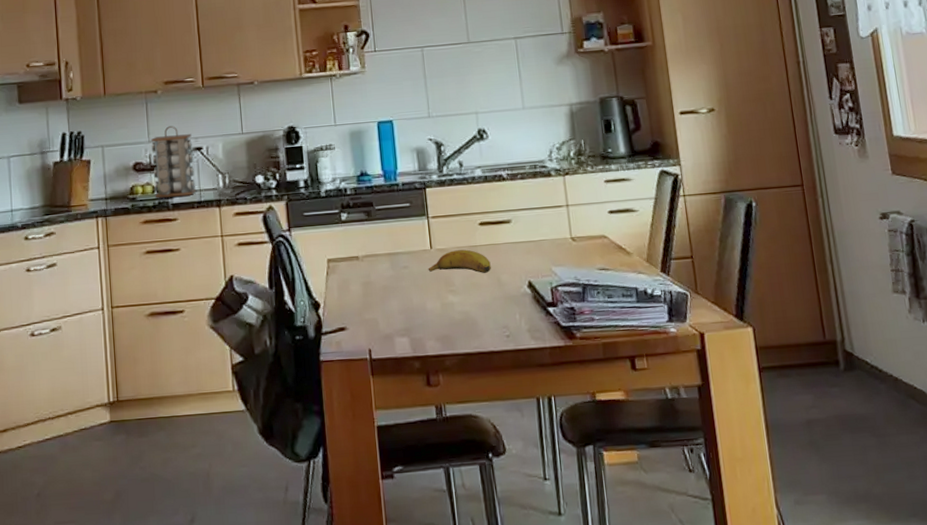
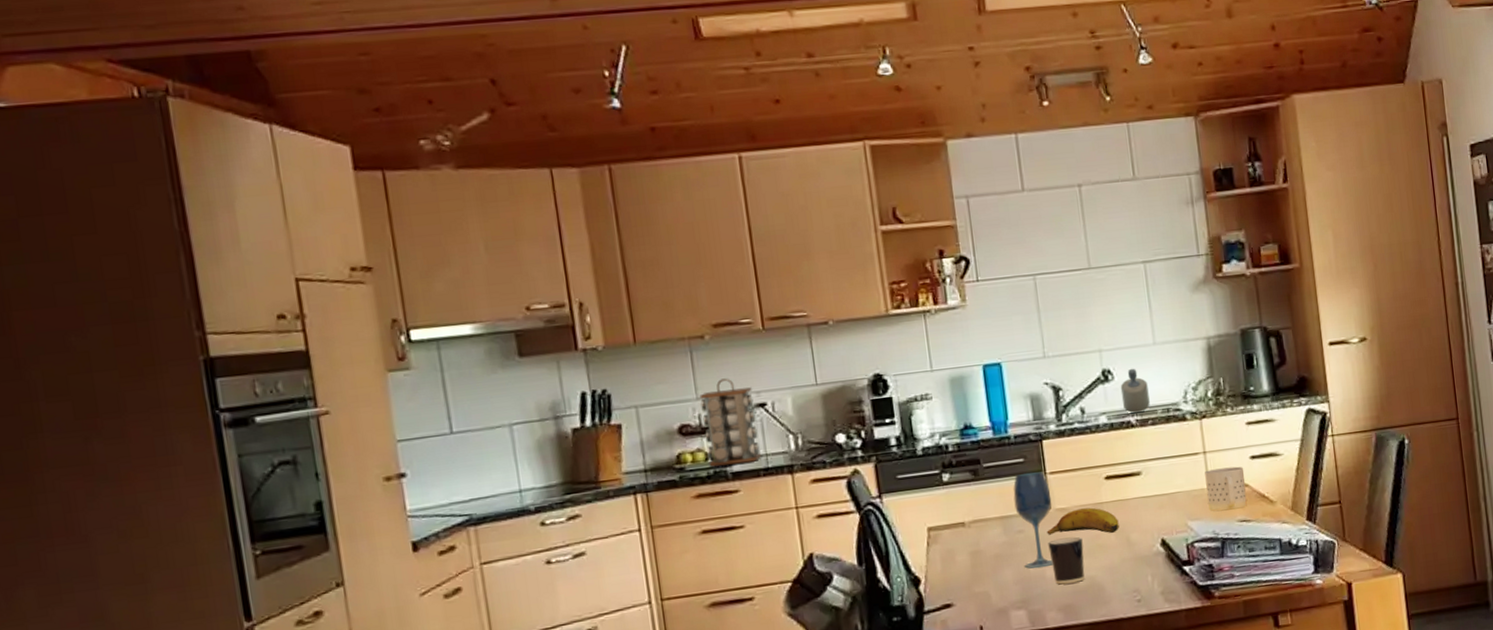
wineglass: none [400,215,433,302] -> present [1012,471,1053,570]
mug: none [429,275,461,317] -> present [1048,537,1085,585]
soap dispenser: none [493,128,519,168] -> present [1120,368,1150,414]
mug: none [567,219,606,260] -> present [1204,466,1247,512]

